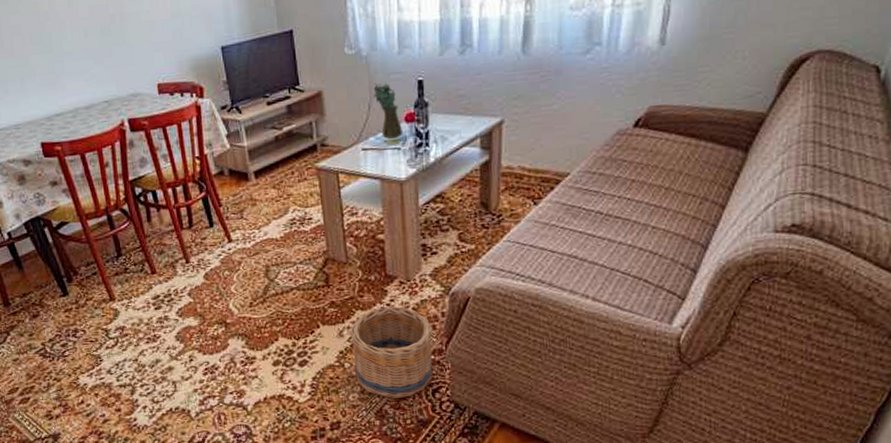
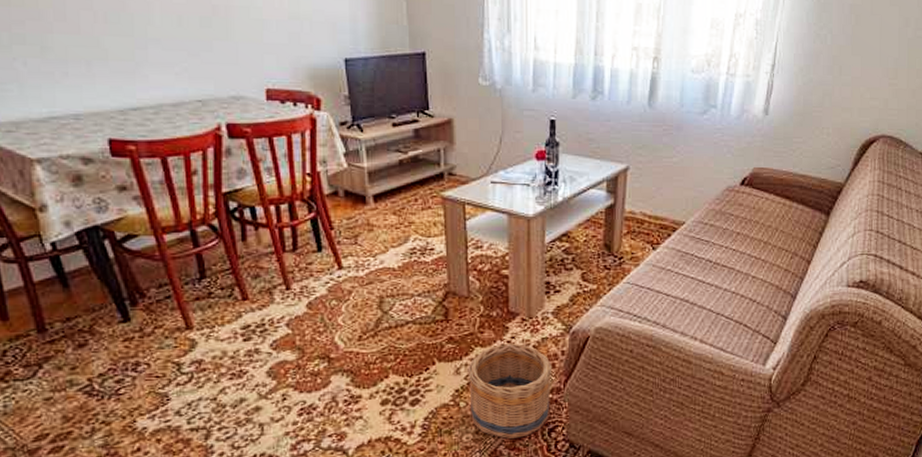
vase: present [373,83,404,146] -> none [506,117,534,181]

